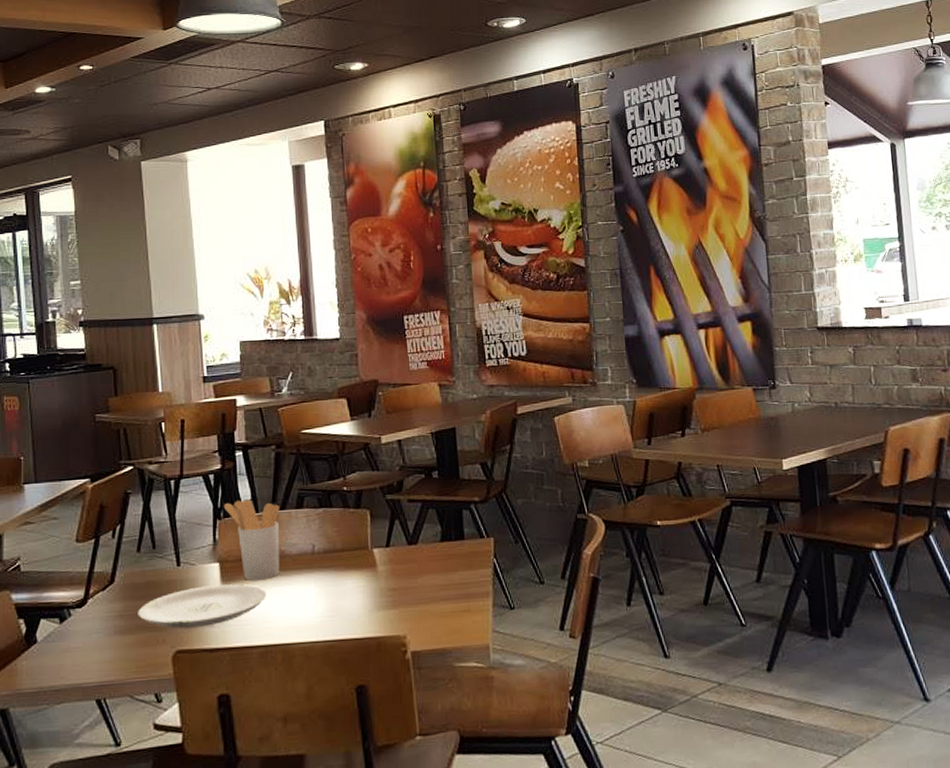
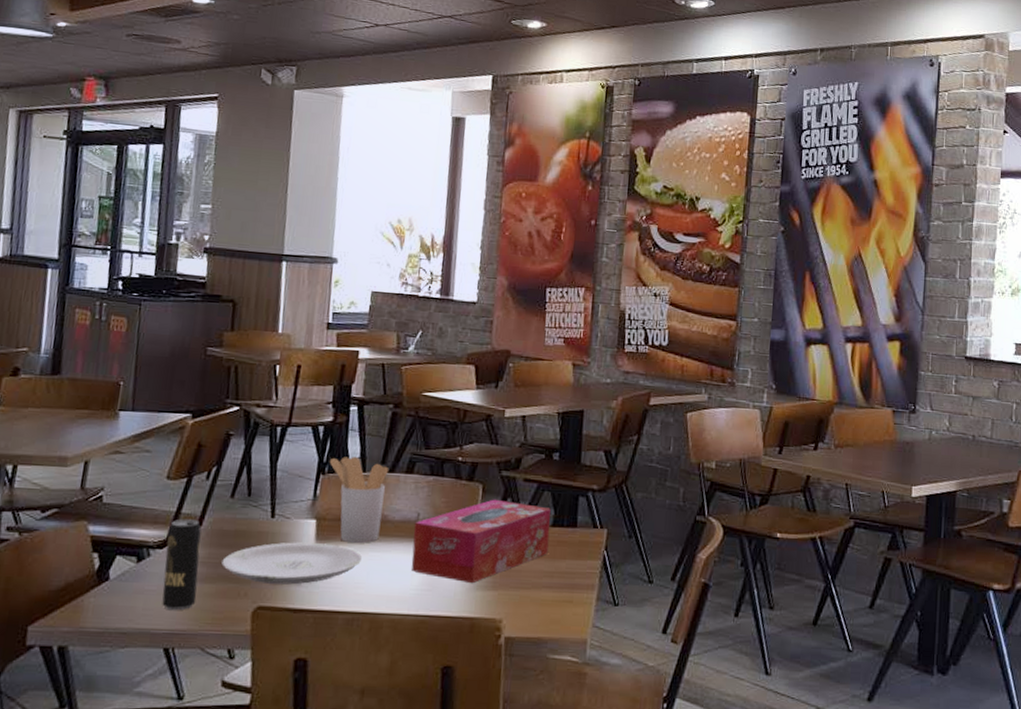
beverage can: none [84,576,119,664] -> present [162,518,202,611]
tissue box: none [311,522,440,605] -> present [411,499,551,584]

